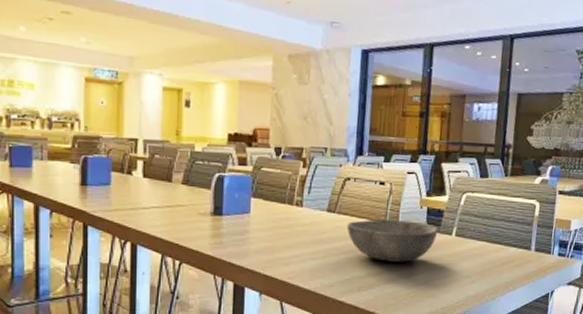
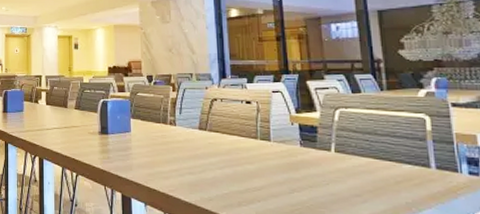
bowl: present [346,219,439,263] -> none [219,136,315,179]

